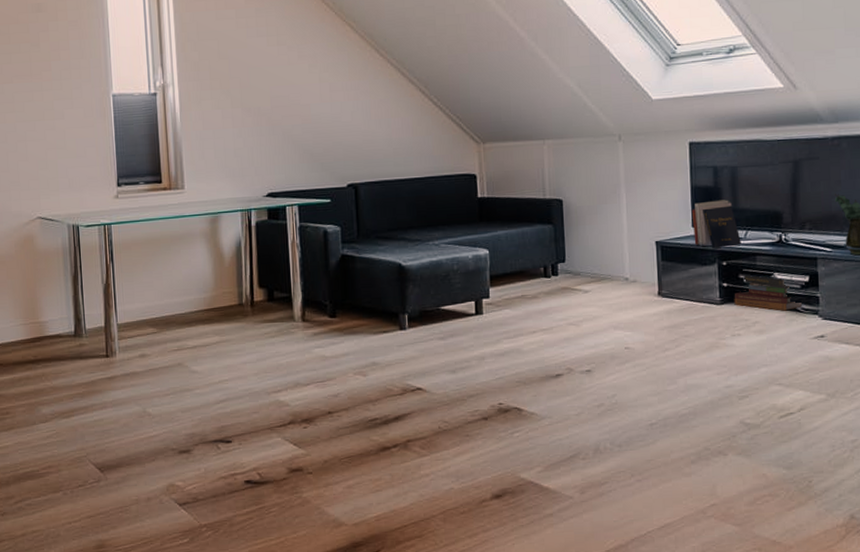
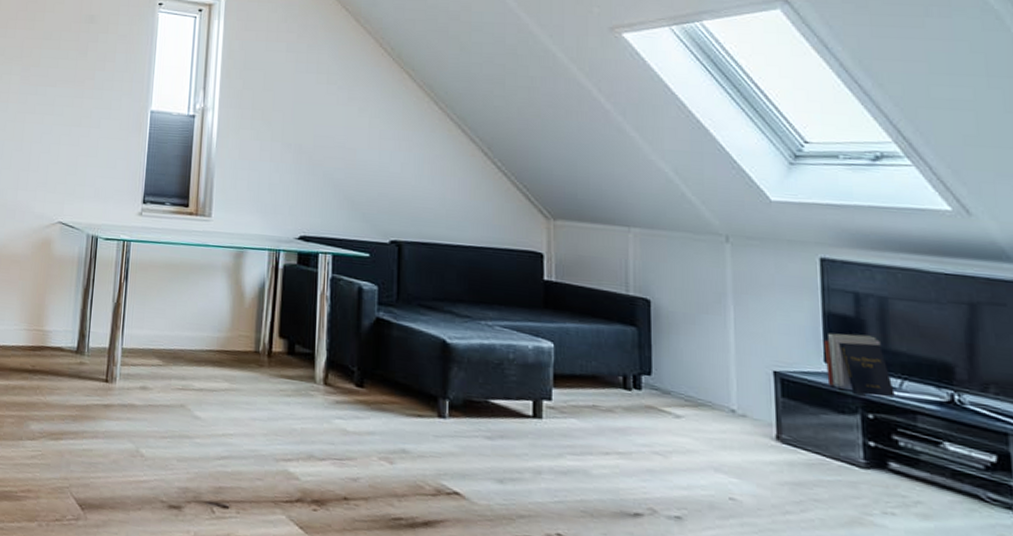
books: present [734,274,802,311] -> none [885,436,987,496]

